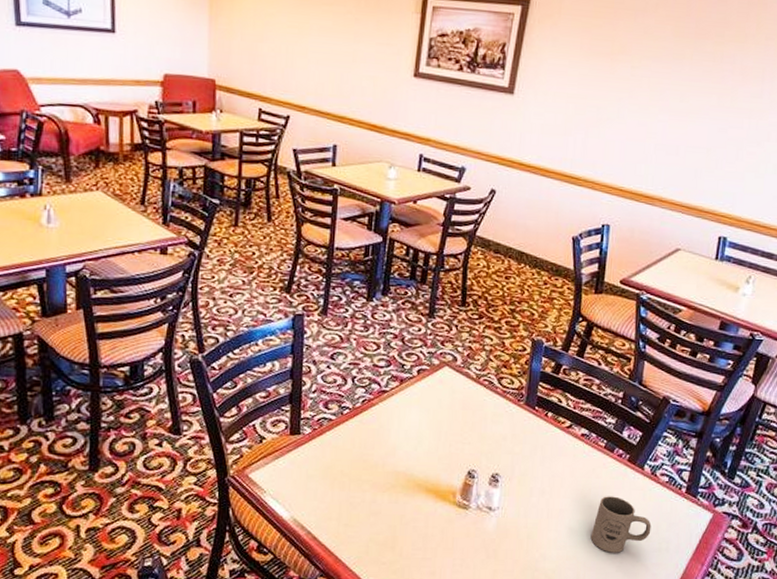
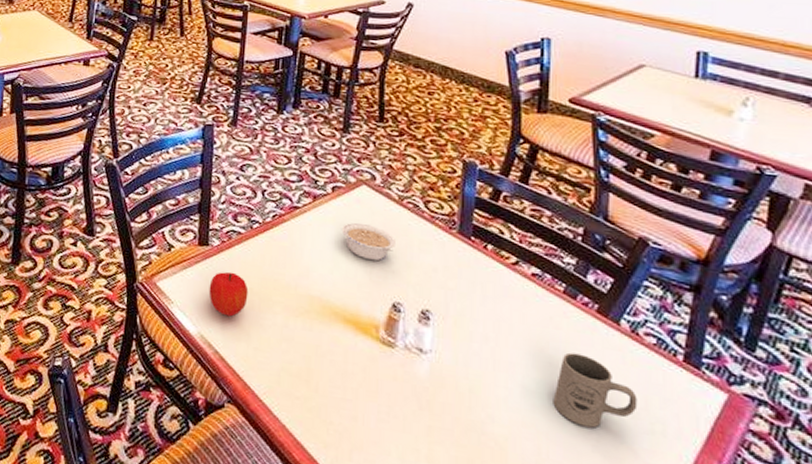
fruit: none [301,457,339,499] -> present [208,271,249,317]
legume: none [426,401,473,435] -> present [342,222,397,261]

